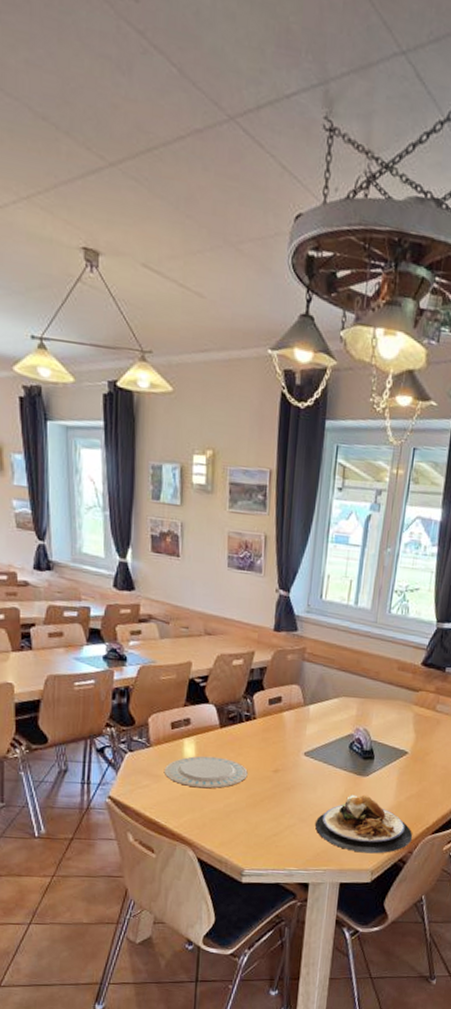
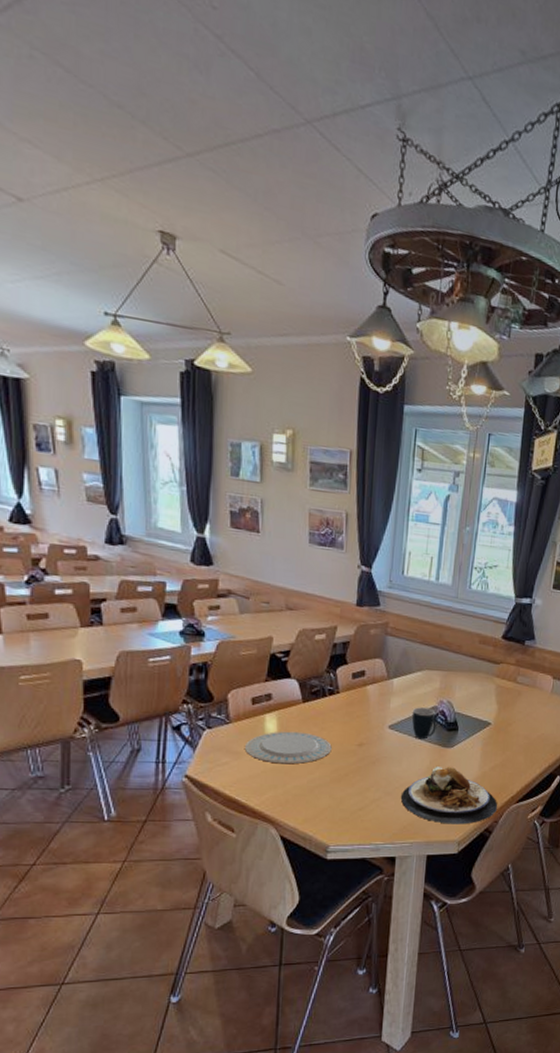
mug: none [327,734,352,767] -> present [411,707,437,740]

